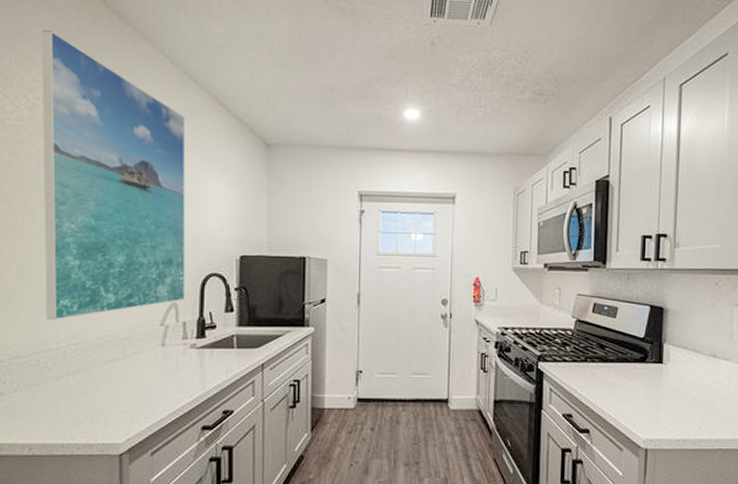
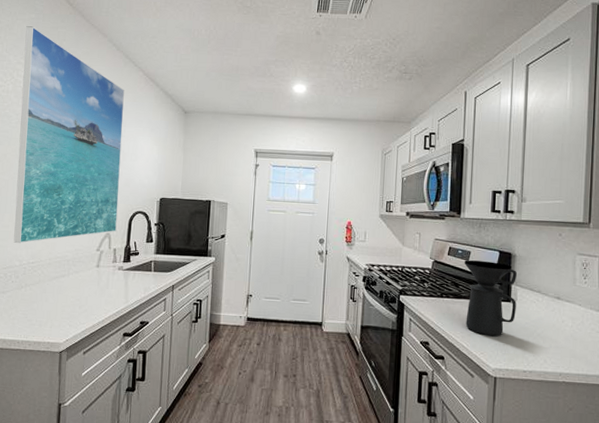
coffee maker: none [611,317,669,404] -> present [464,260,517,337]

